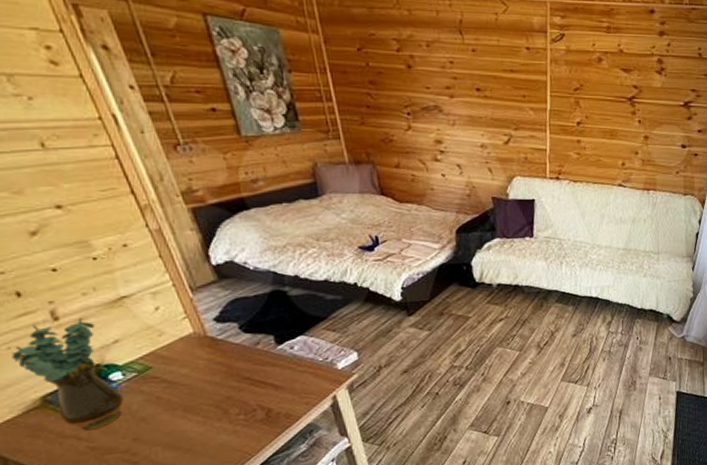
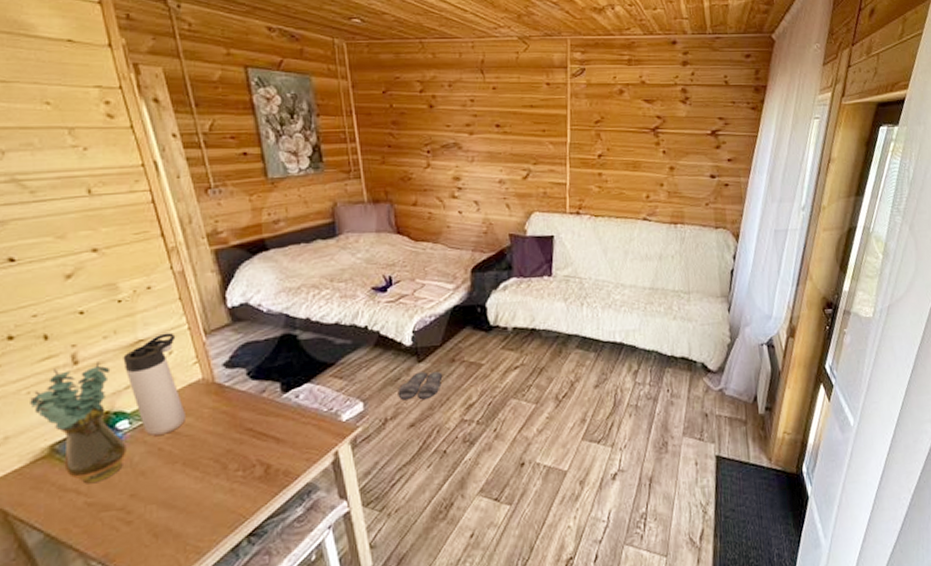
thermos bottle: none [106,289,181,386] -> present [123,333,185,436]
slippers: none [390,324,432,350] -> present [398,372,443,400]

